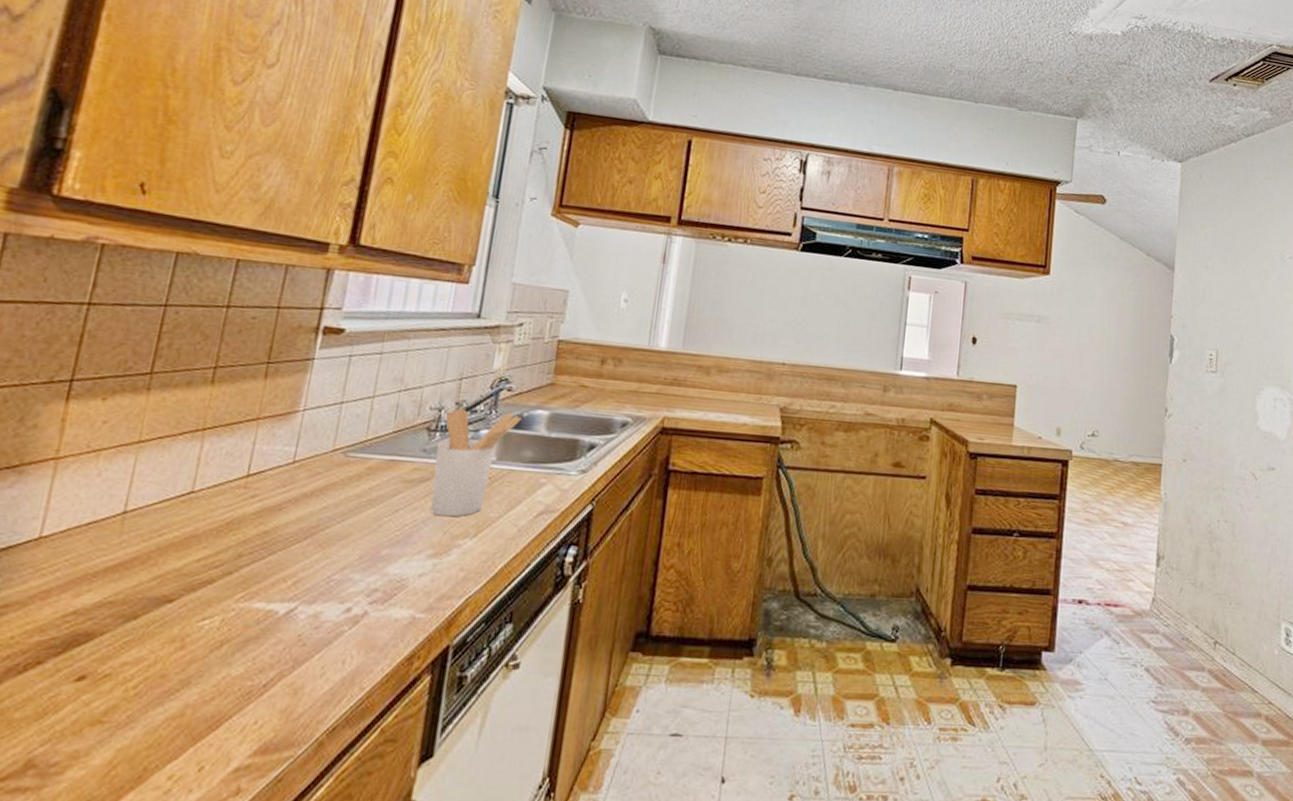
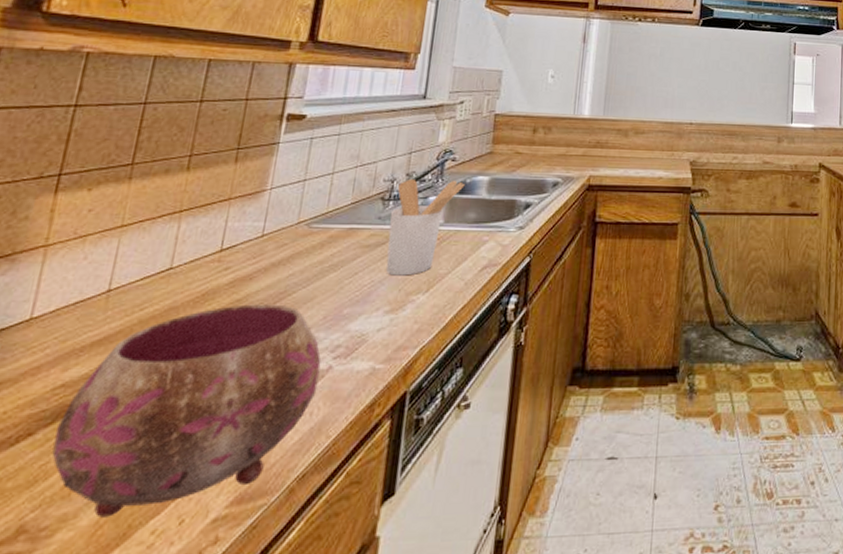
bowl: none [62,537,356,758] -> present [52,304,322,518]

